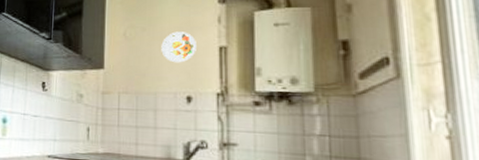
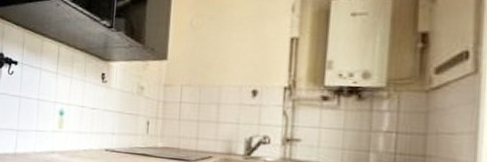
decorative plate: present [161,31,196,63] -> none [229,21,267,55]

